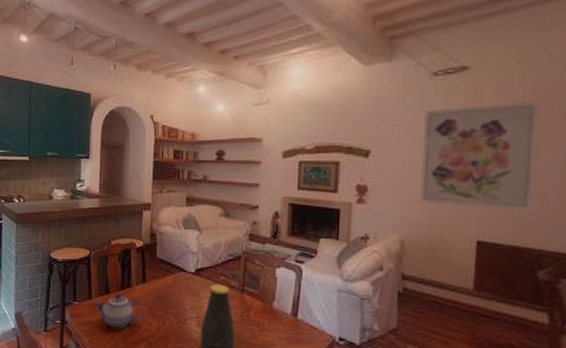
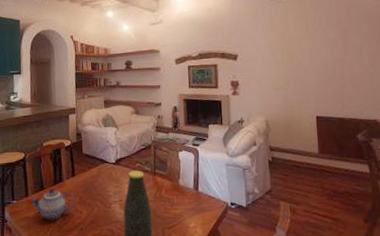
wall art: present [419,100,542,213] -> none [270,14,349,93]

